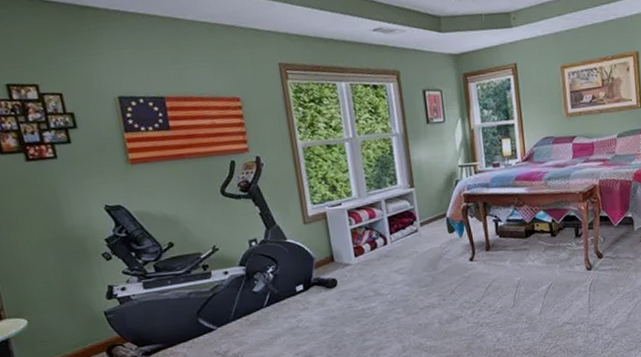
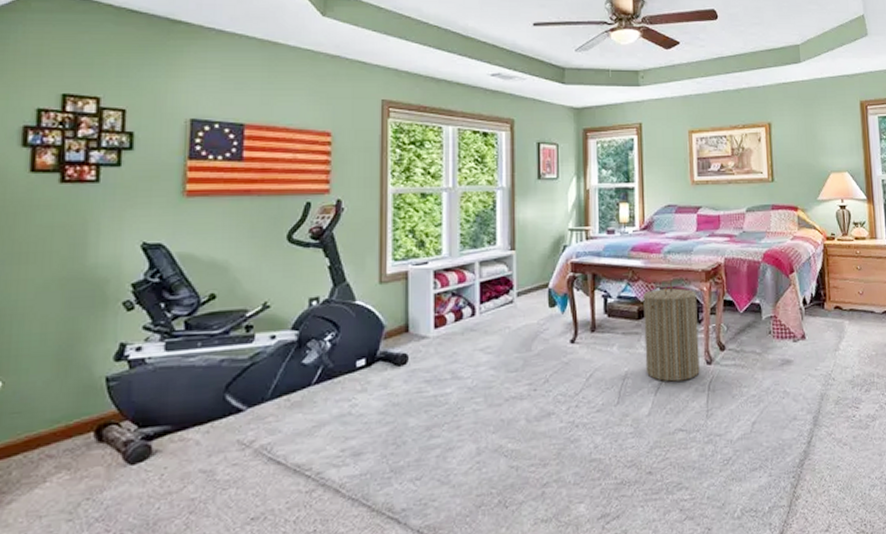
laundry hamper: none [528,203,582,287] -> present [643,280,700,382]

